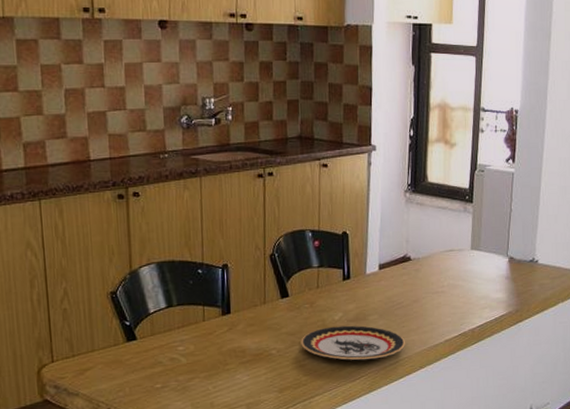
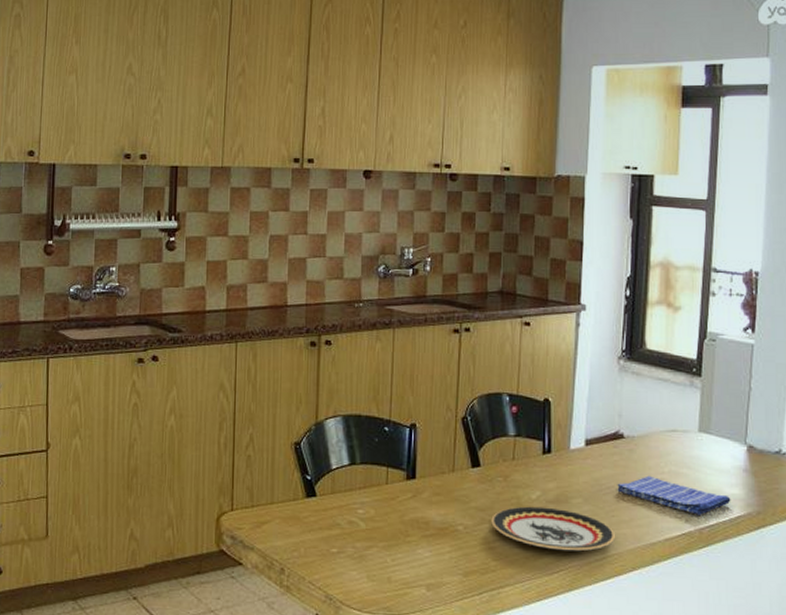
dish towel: none [406,290,496,318] -> present [617,475,731,515]

